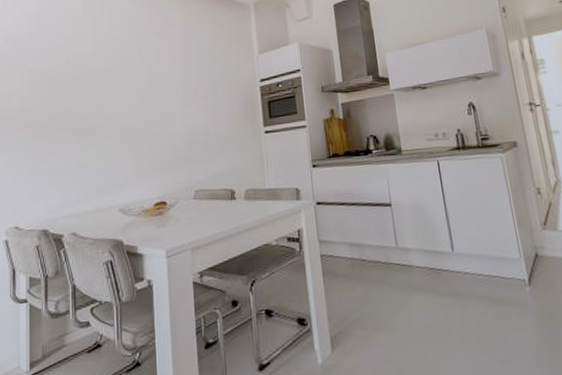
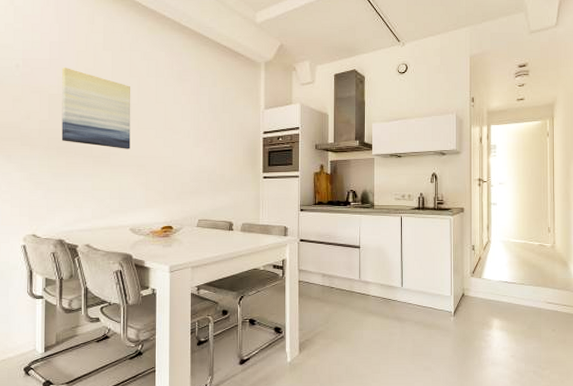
wall art: none [42,39,115,119] -> present [61,68,131,149]

